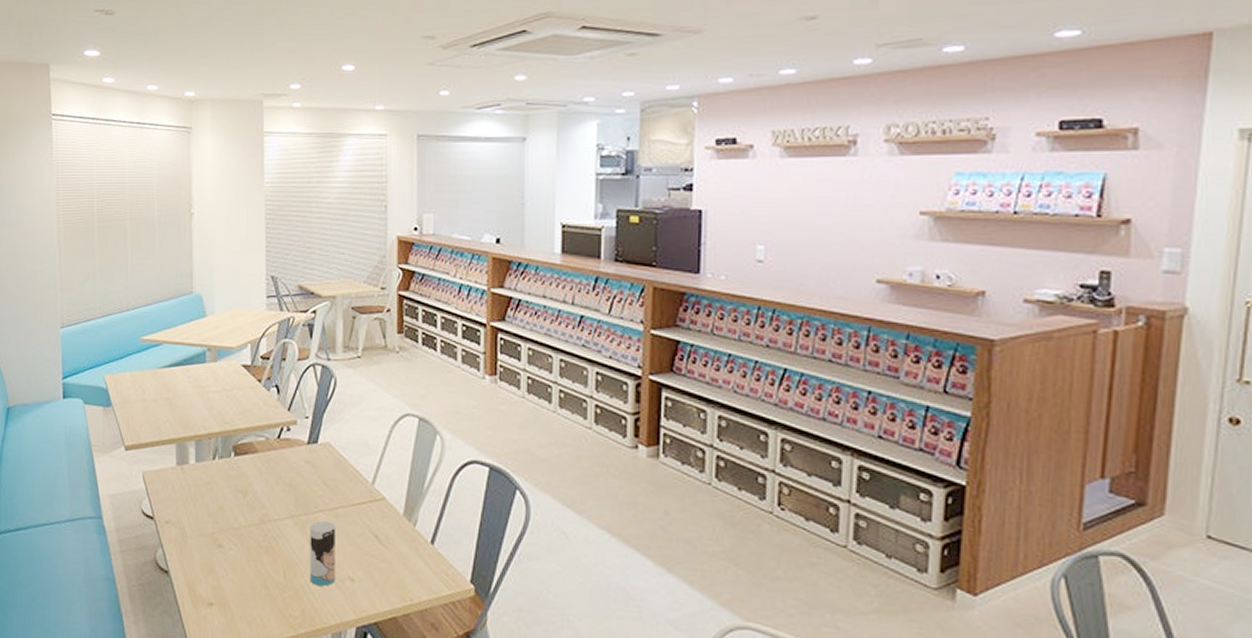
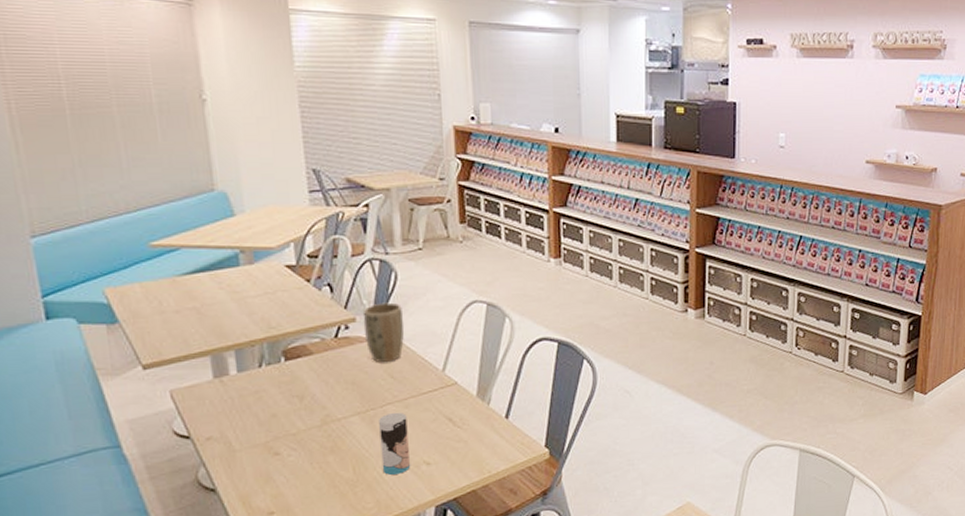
plant pot: none [303,408,340,468] -> present [362,302,405,362]

